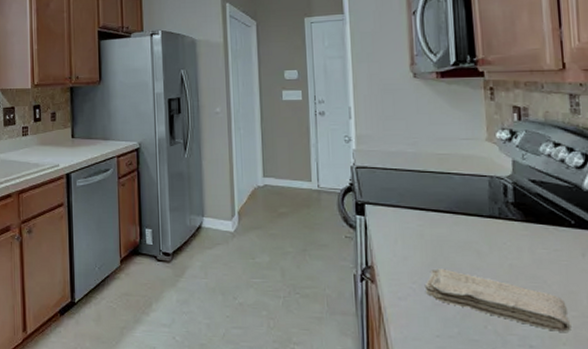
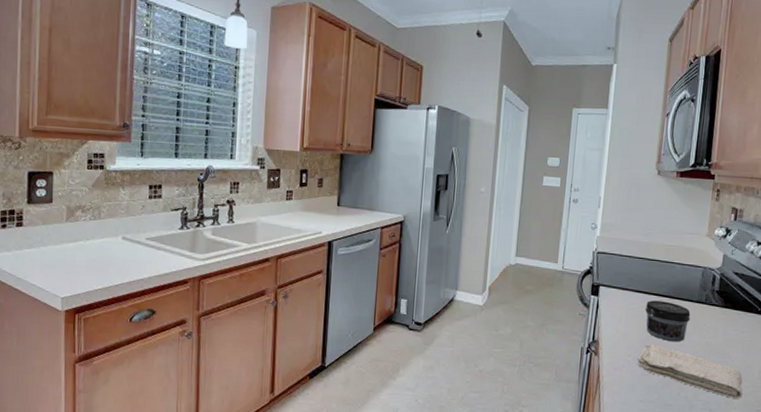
jar: none [424,218,483,265] -> present [644,300,691,342]

